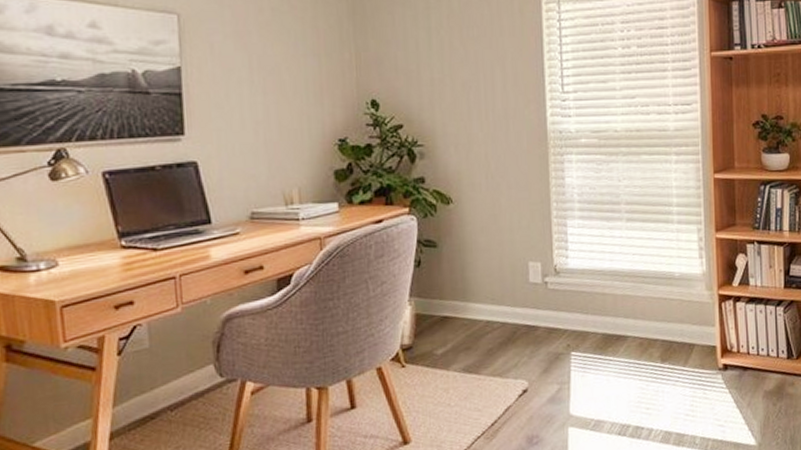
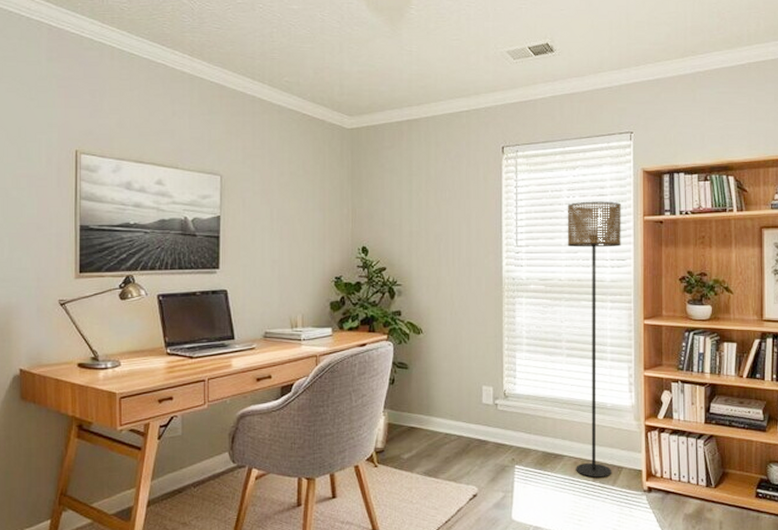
floor lamp: none [621,35,686,359] -> present [567,201,621,478]

